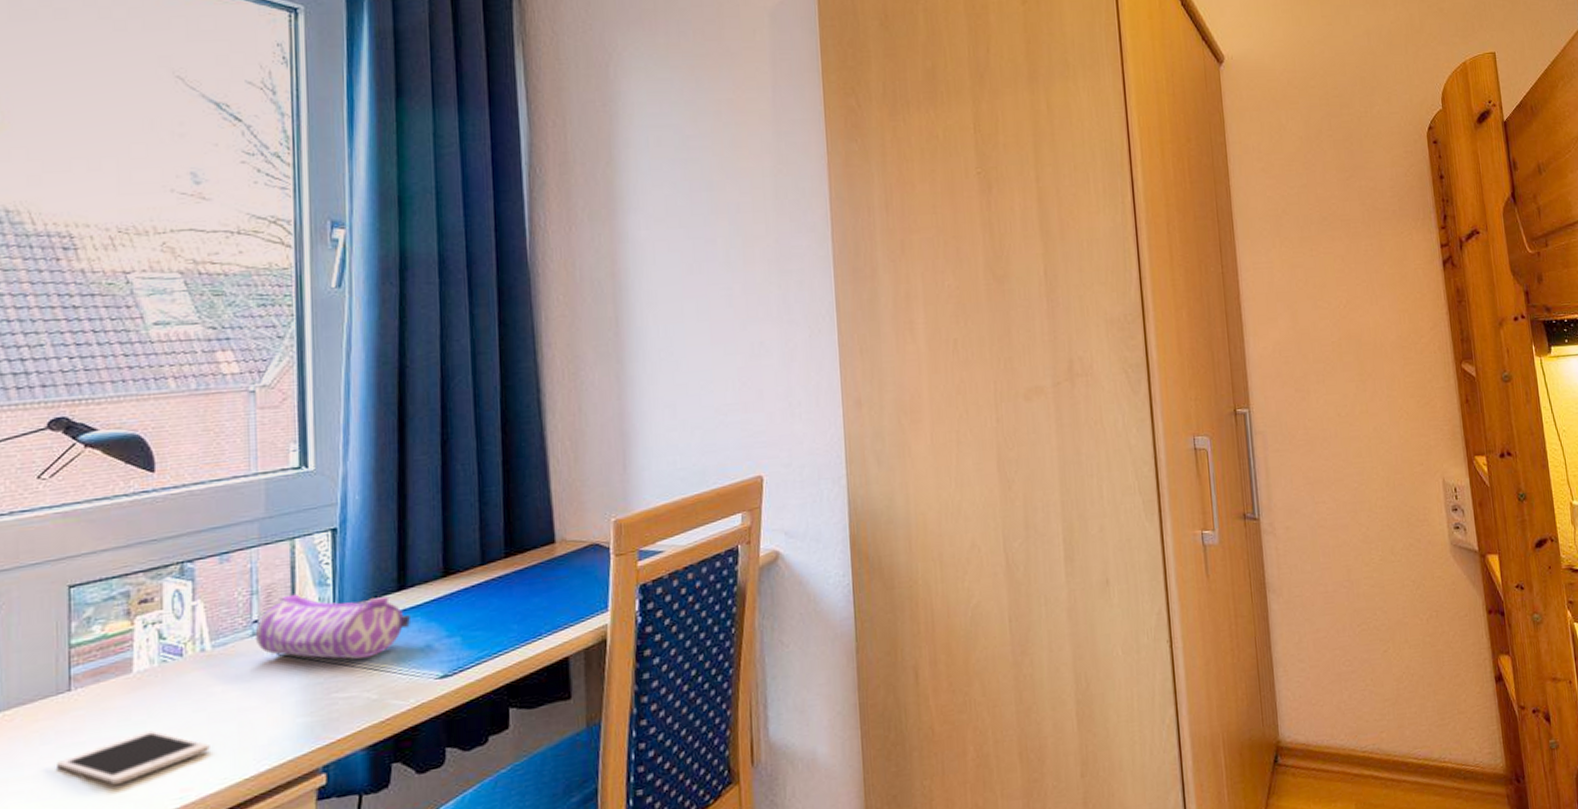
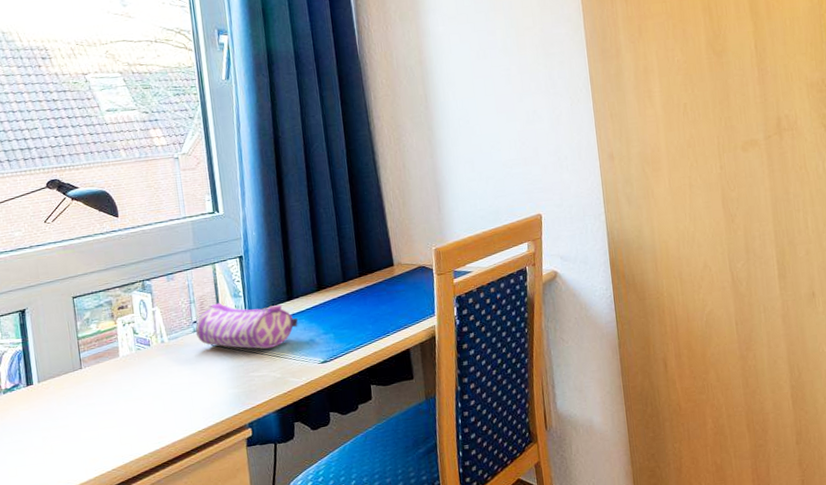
cell phone: present [57,730,210,785] -> none [79,396,174,433]

